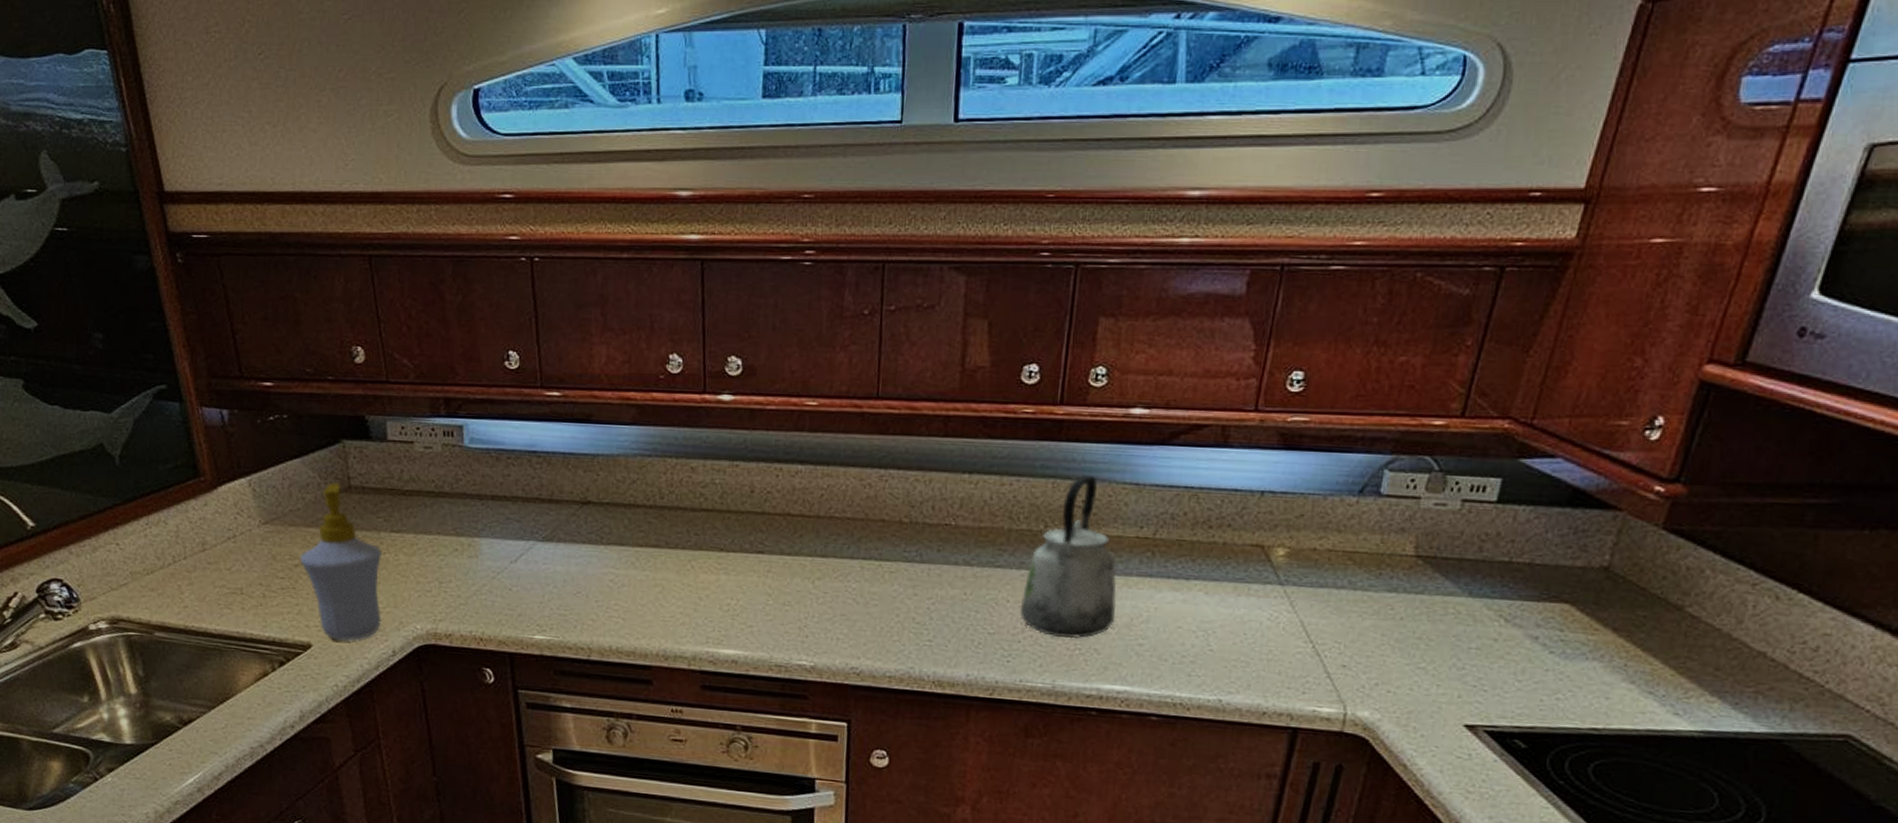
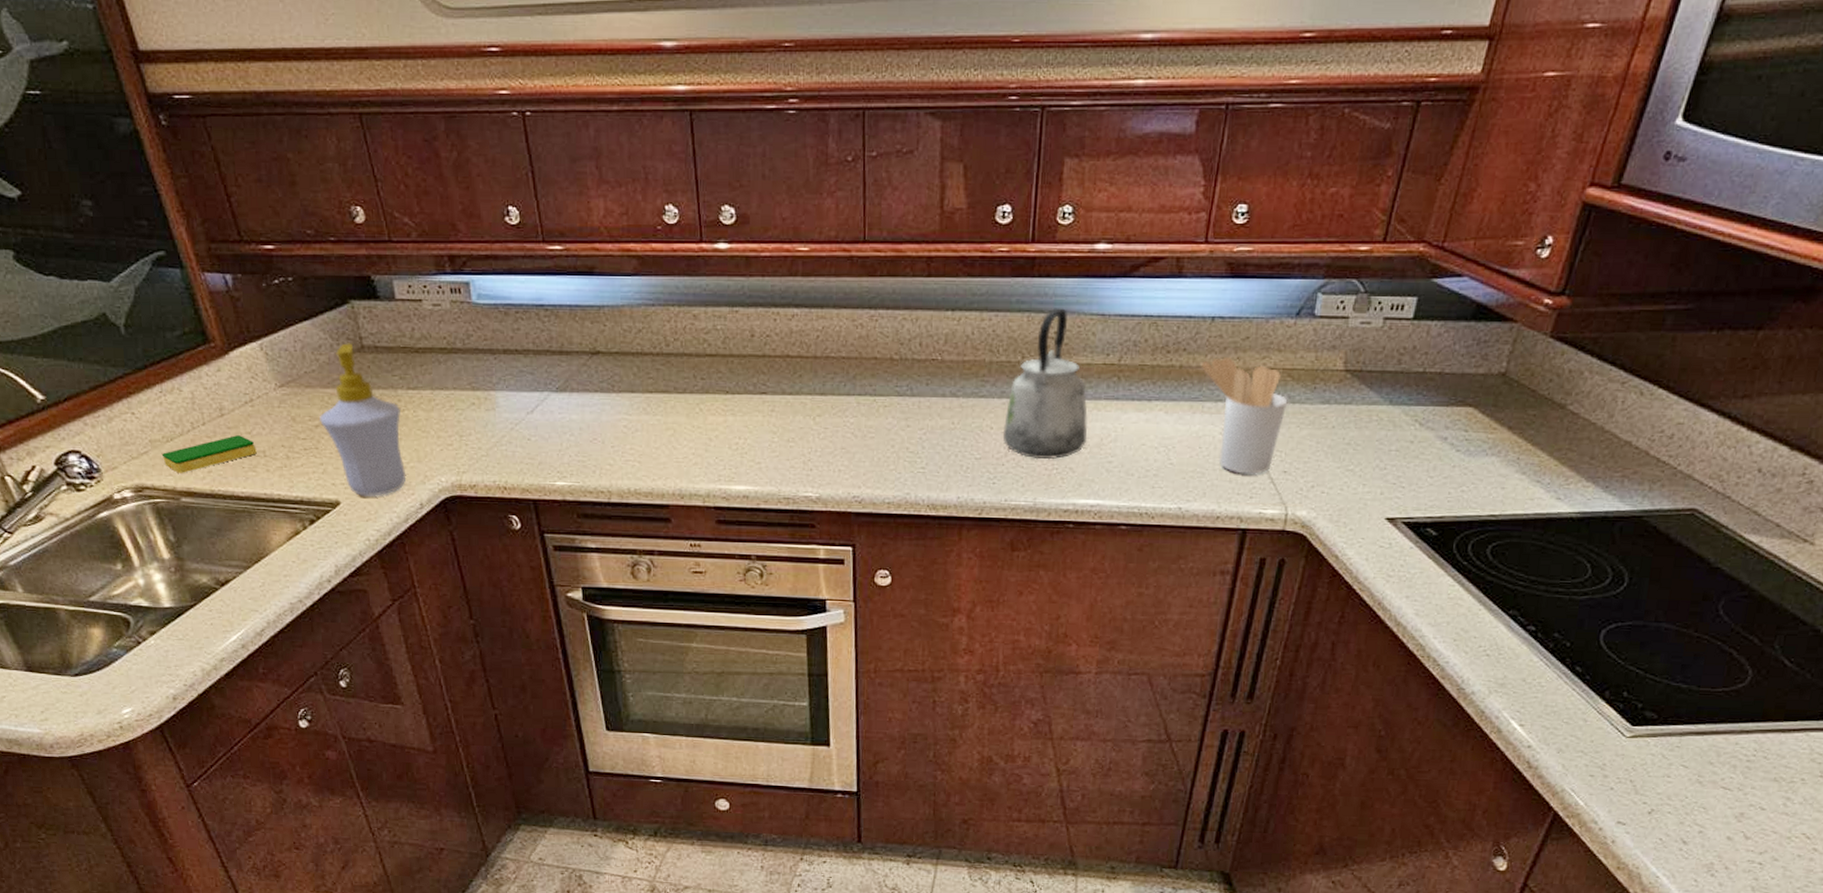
dish sponge: none [140,571,234,607] -> present [161,435,257,473]
utensil holder: none [1247,535,1348,667] -> present [1201,356,1288,474]

